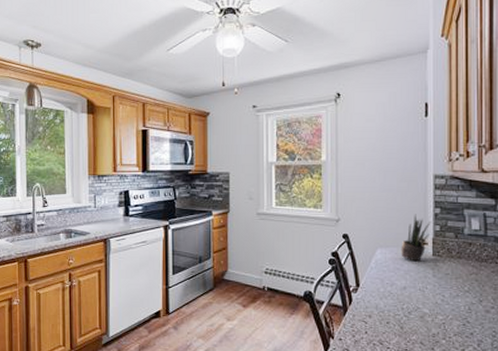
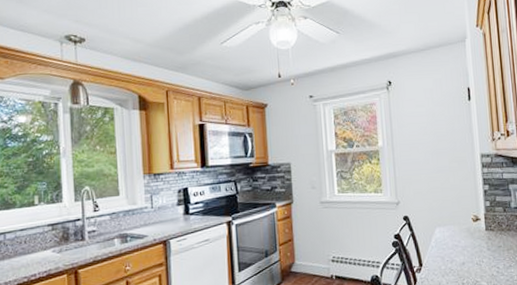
potted plant: present [401,214,431,262] -> none [457,192,482,237]

